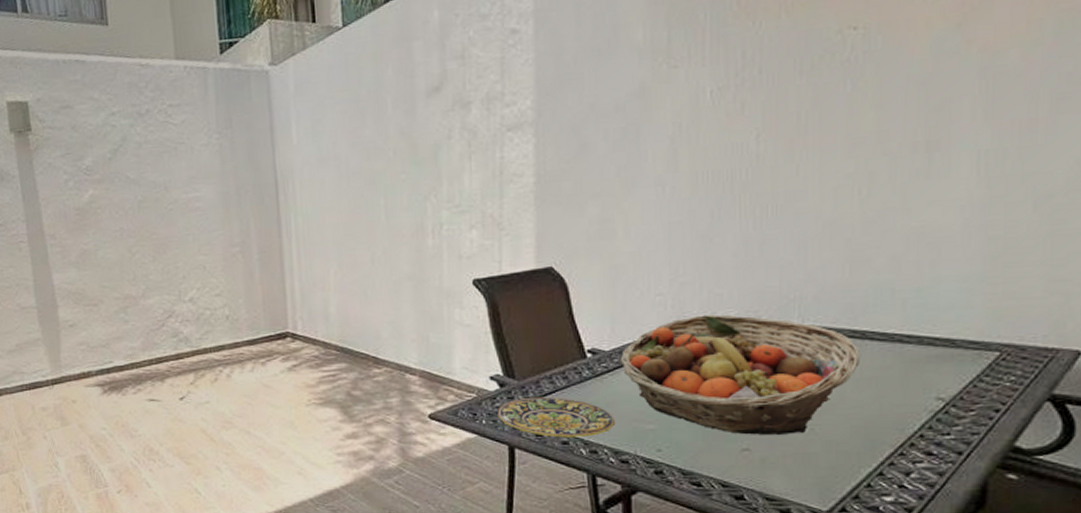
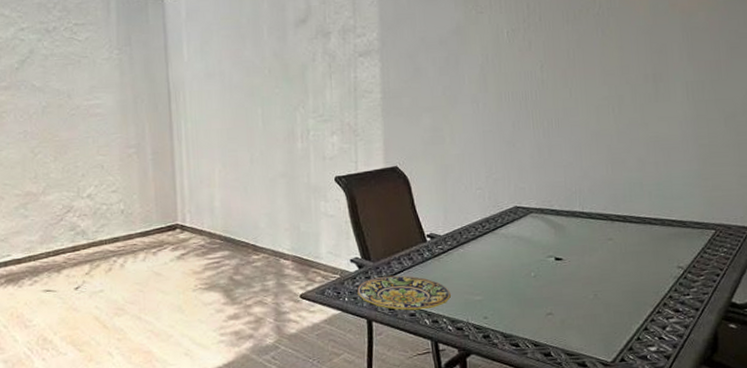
fruit basket: present [620,314,861,435] -> none [452,204,625,302]

